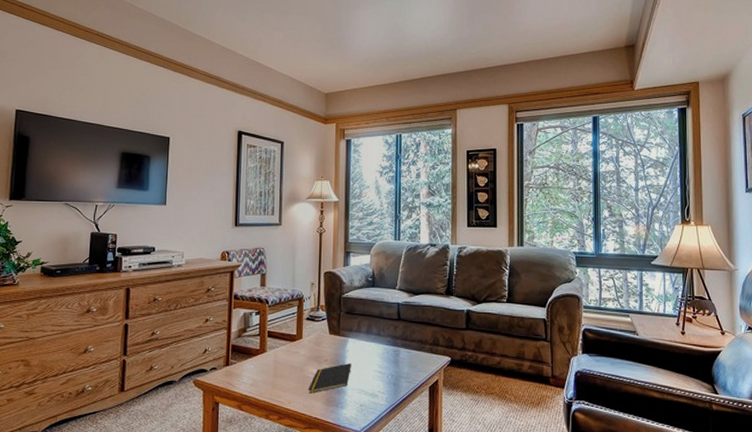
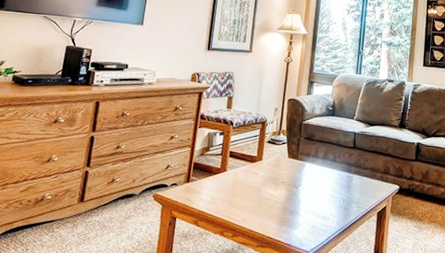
notepad: present [308,363,351,394] -> none [263,186,307,214]

